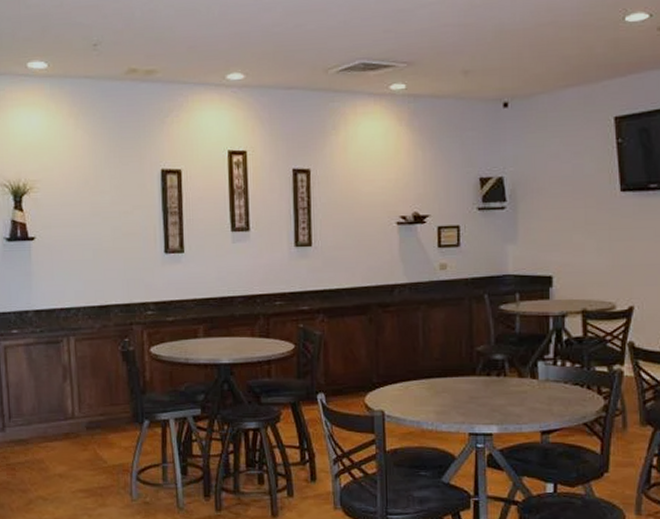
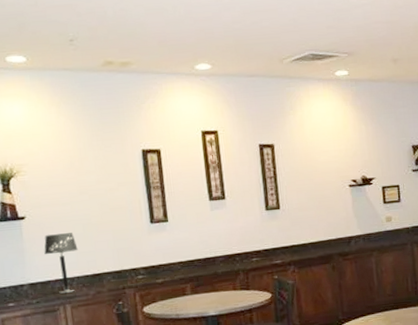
table lamp: none [51,258,86,324] -> present [44,233,78,294]

